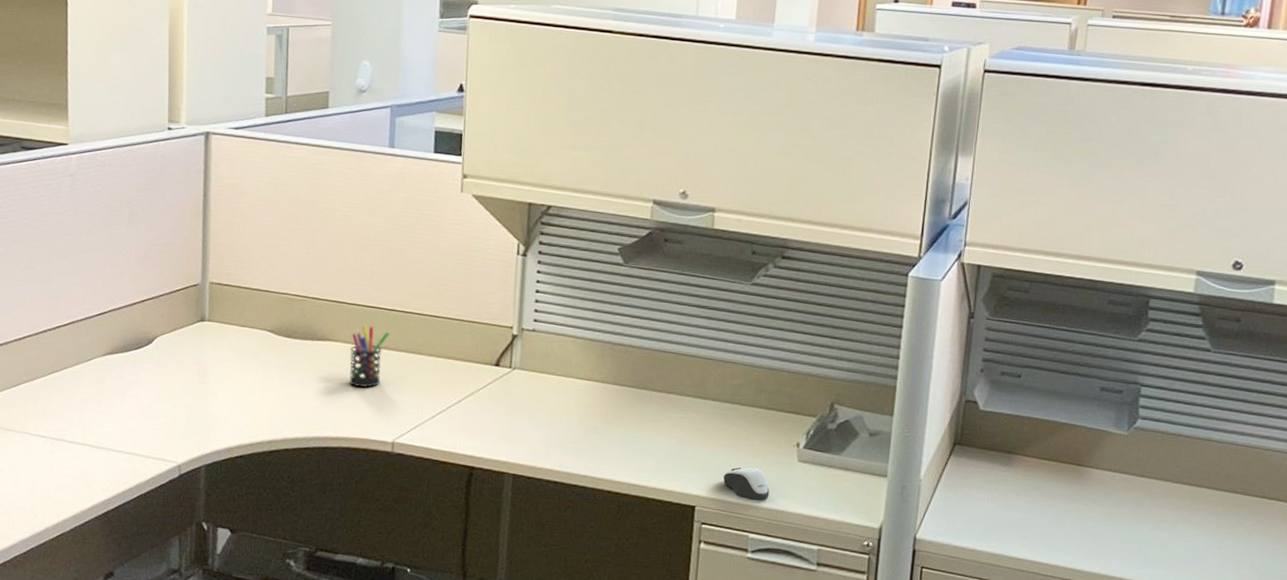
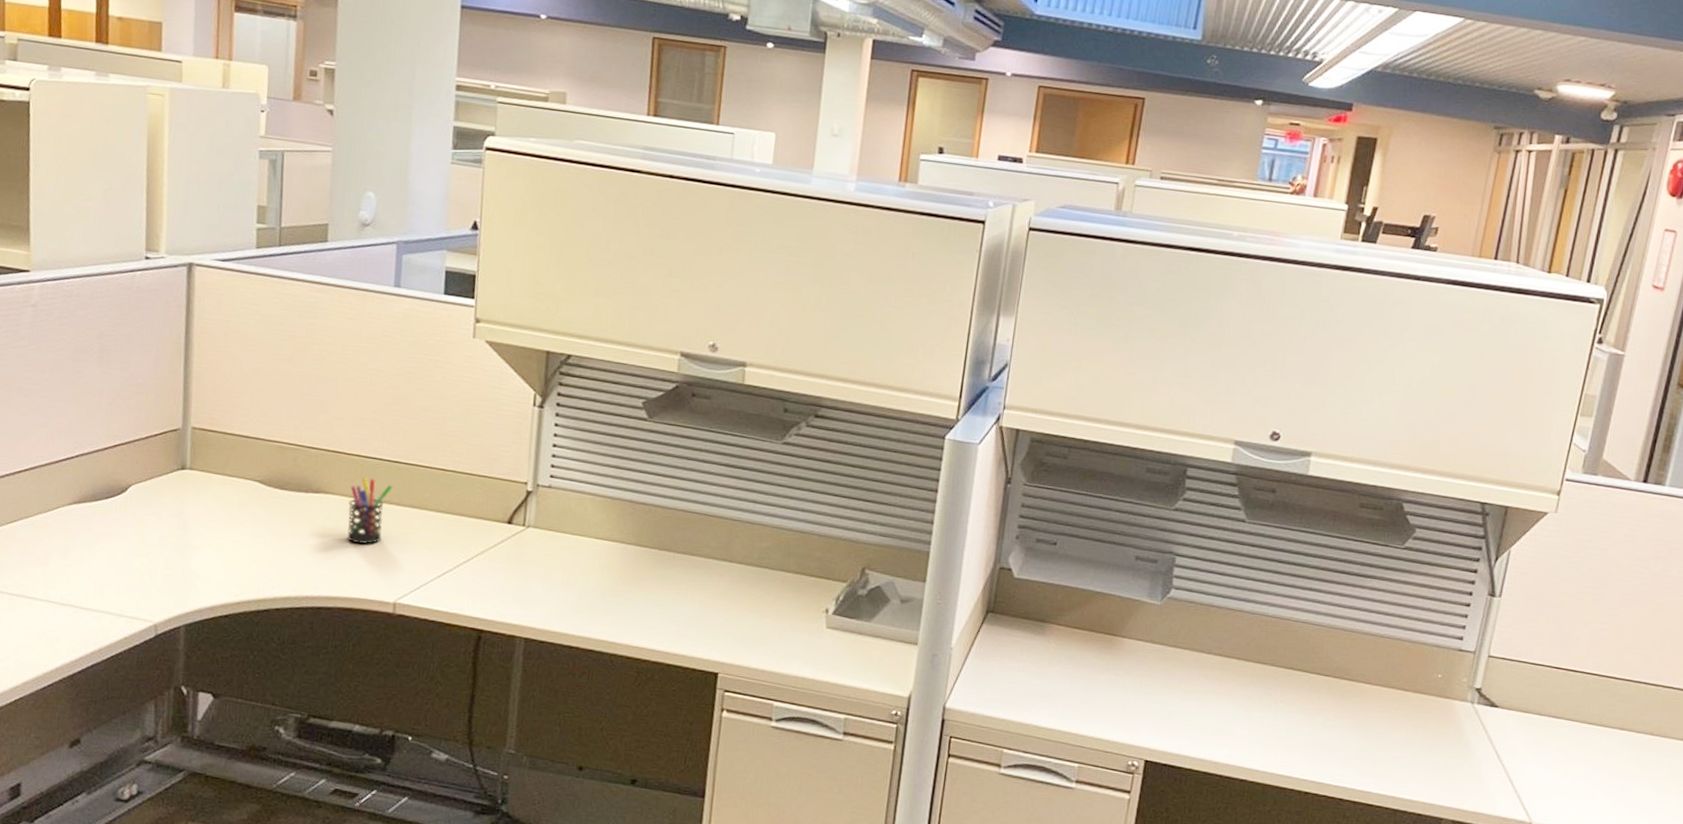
computer mouse: present [723,467,770,501] -> none [748,633,796,669]

